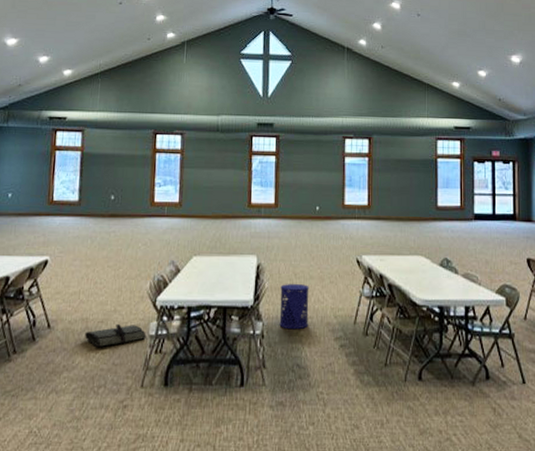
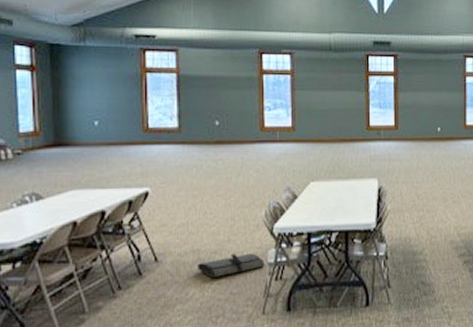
waste bin: present [279,284,309,330] -> none [403,205,432,250]

